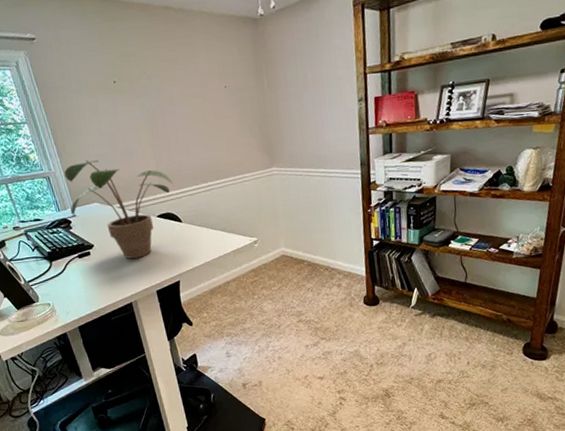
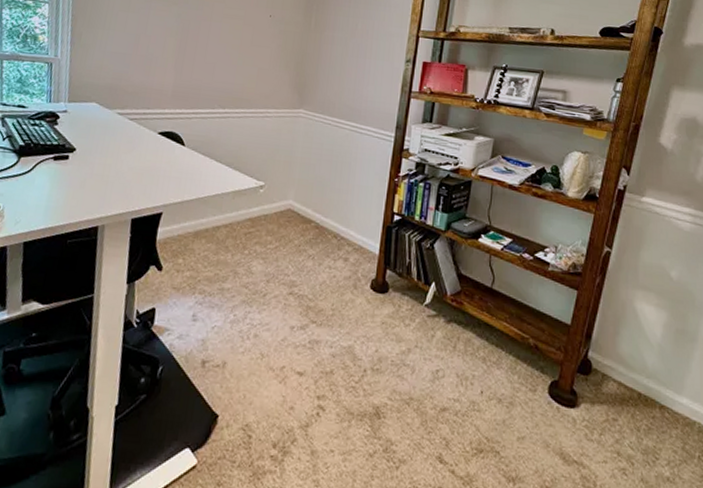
potted plant: present [64,160,173,259] -> none [62,55,187,176]

